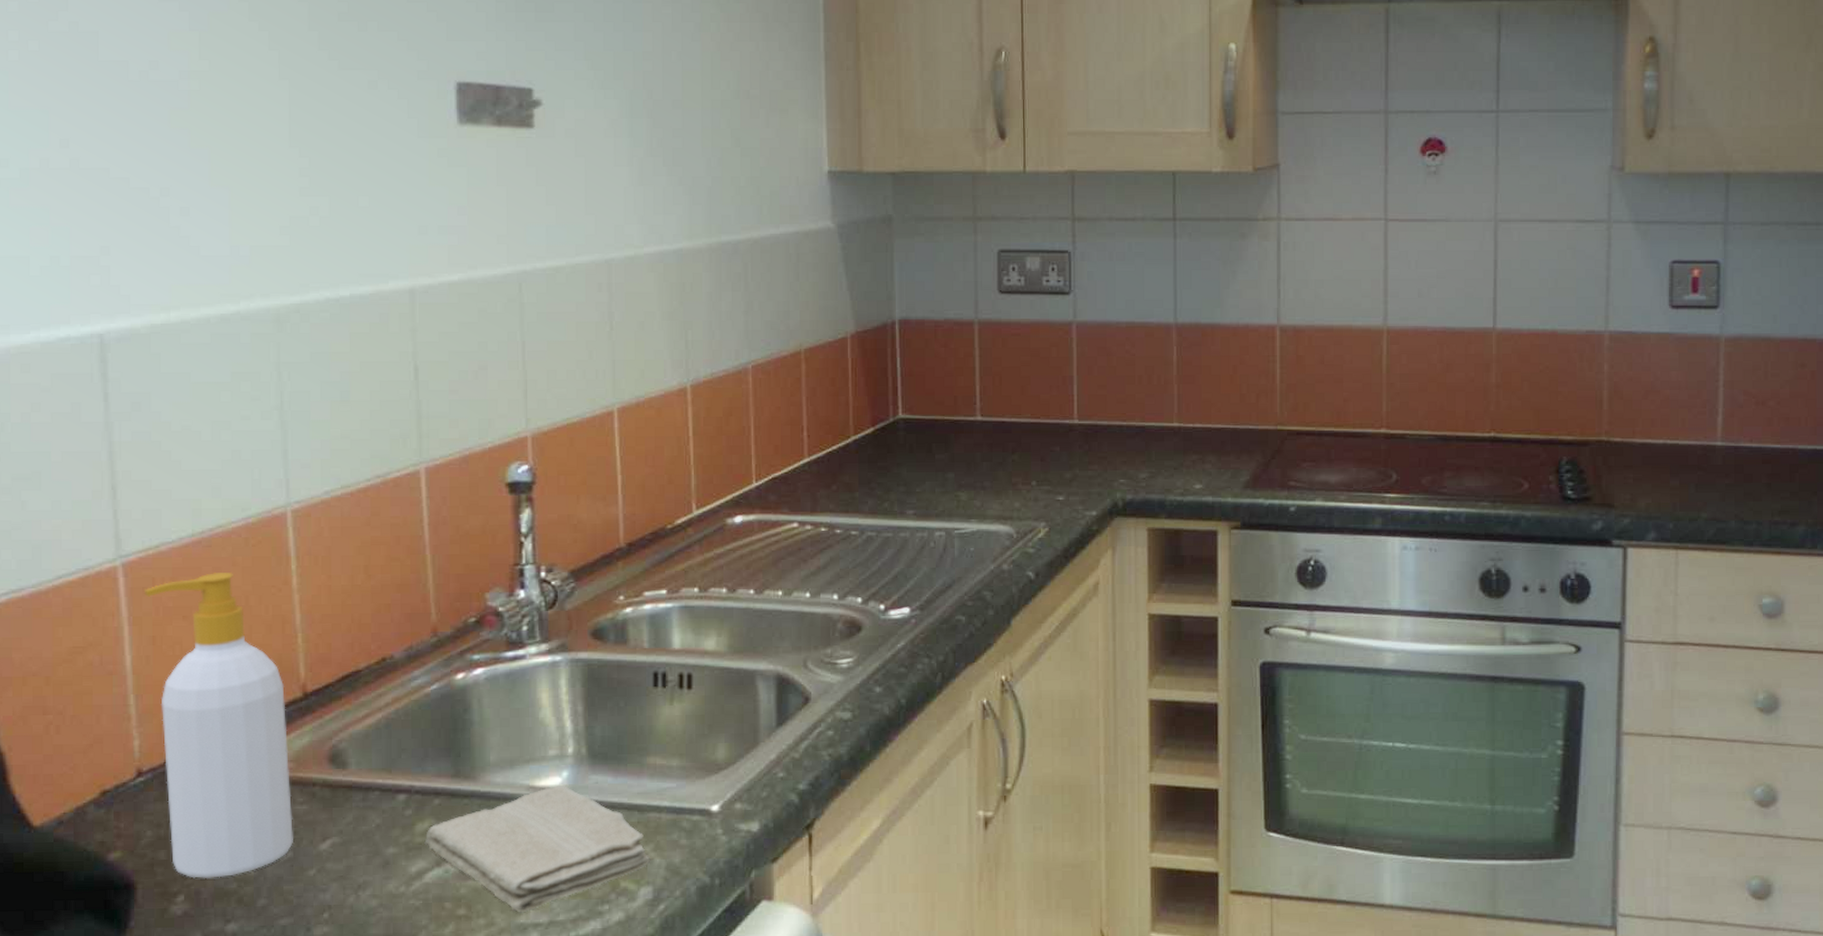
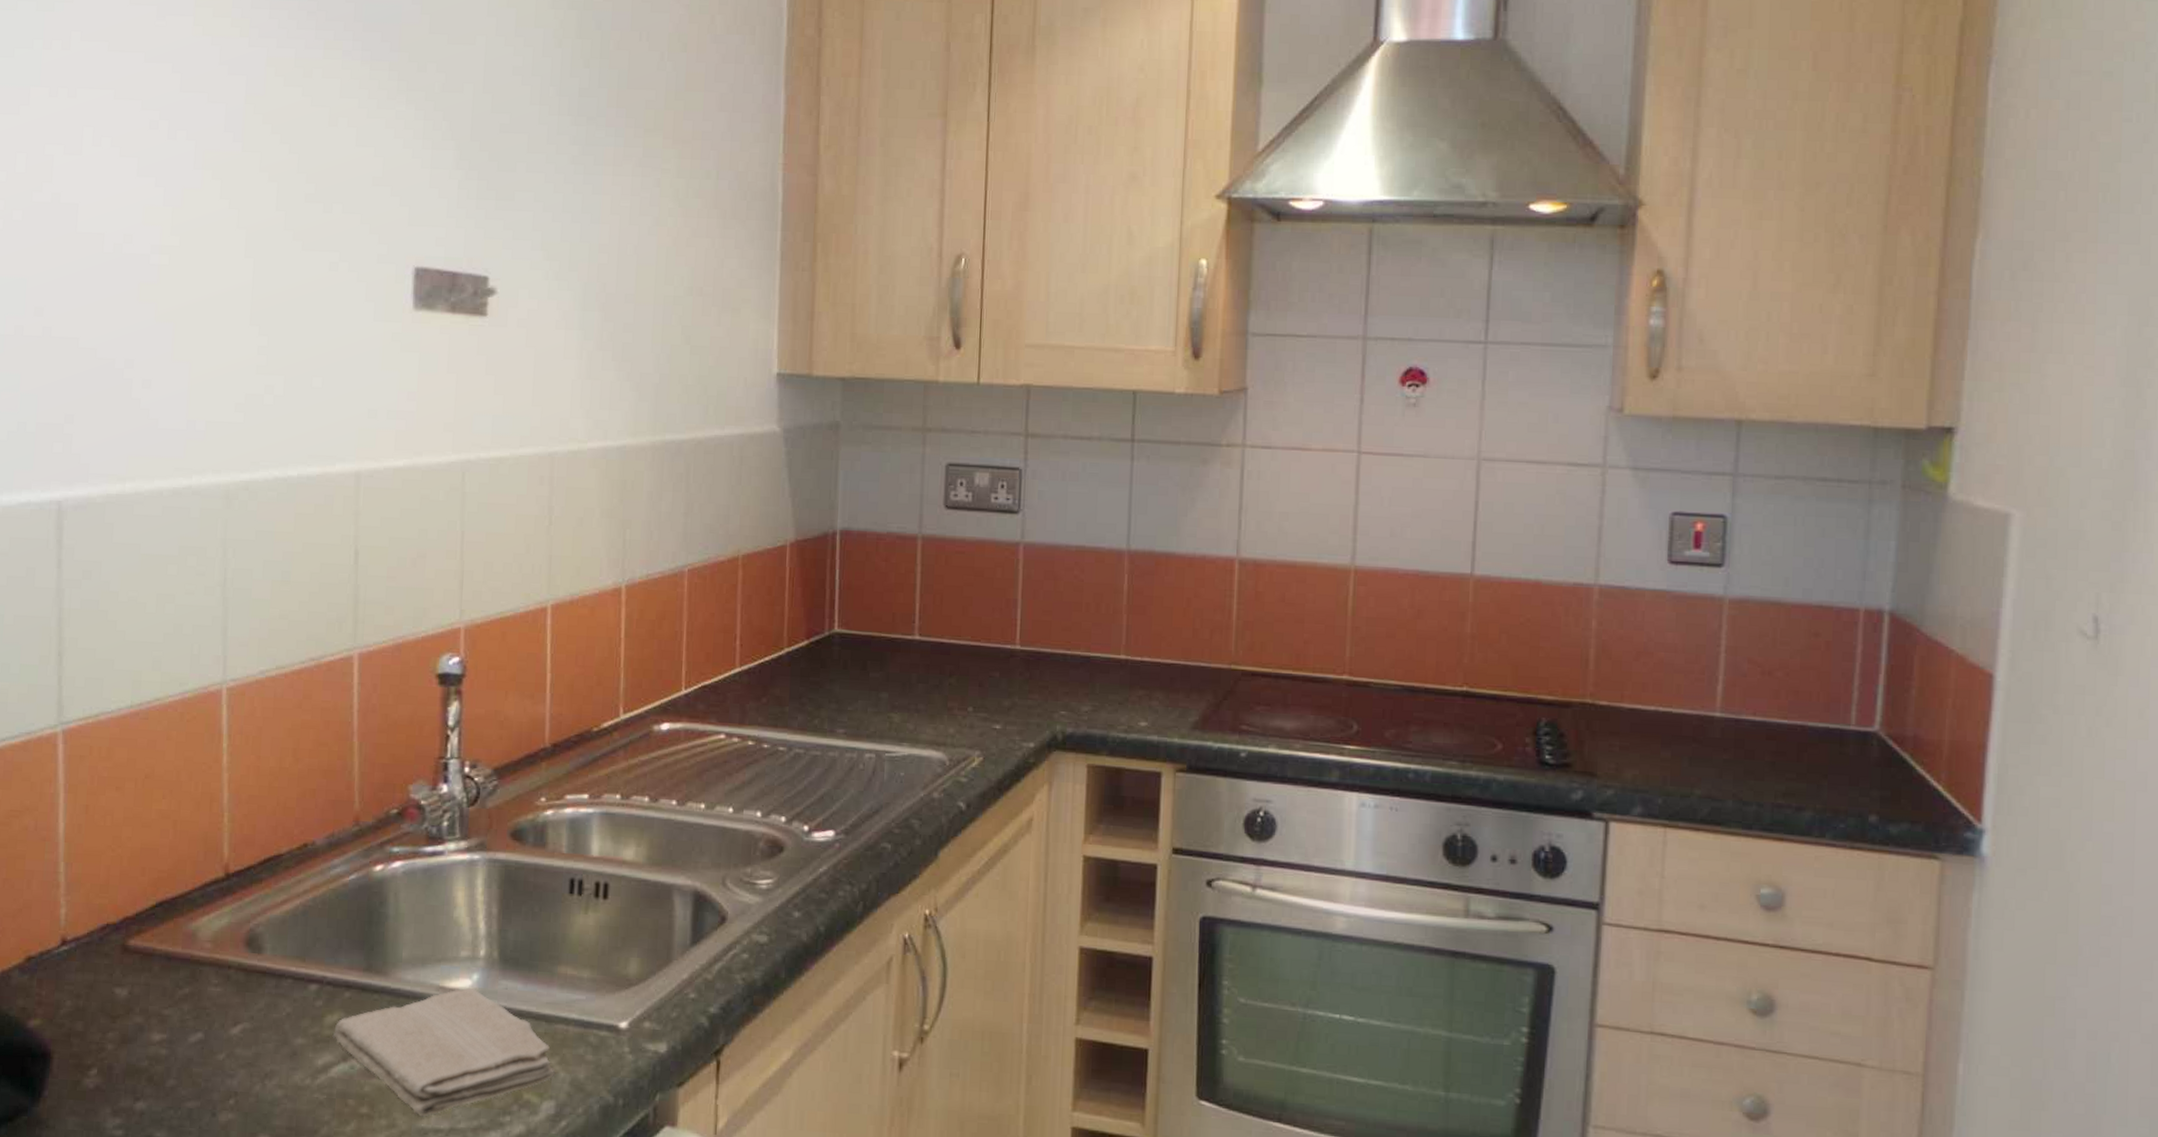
soap bottle: present [143,573,293,878] -> none [80,745,208,1054]

